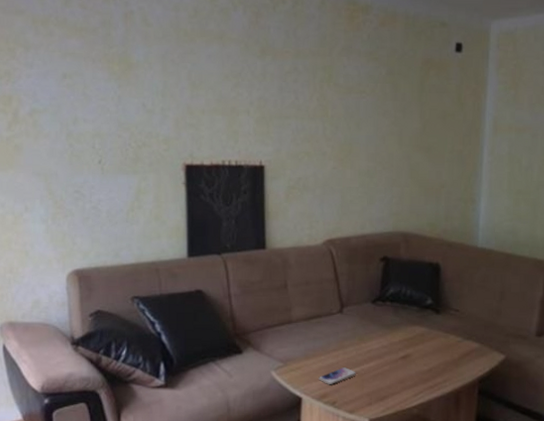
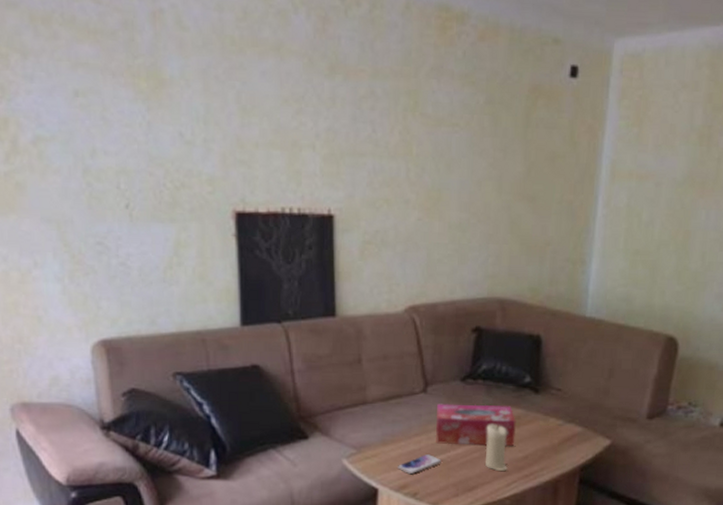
tissue box: none [351,323,420,360] -> present [436,403,516,446]
candle: none [394,340,414,383] -> present [484,424,508,472]

